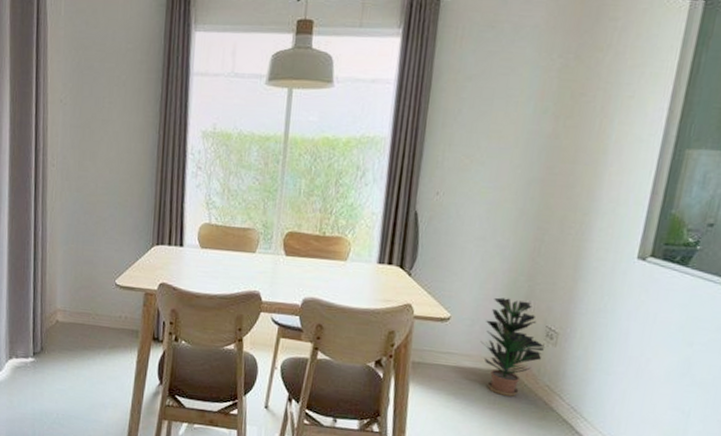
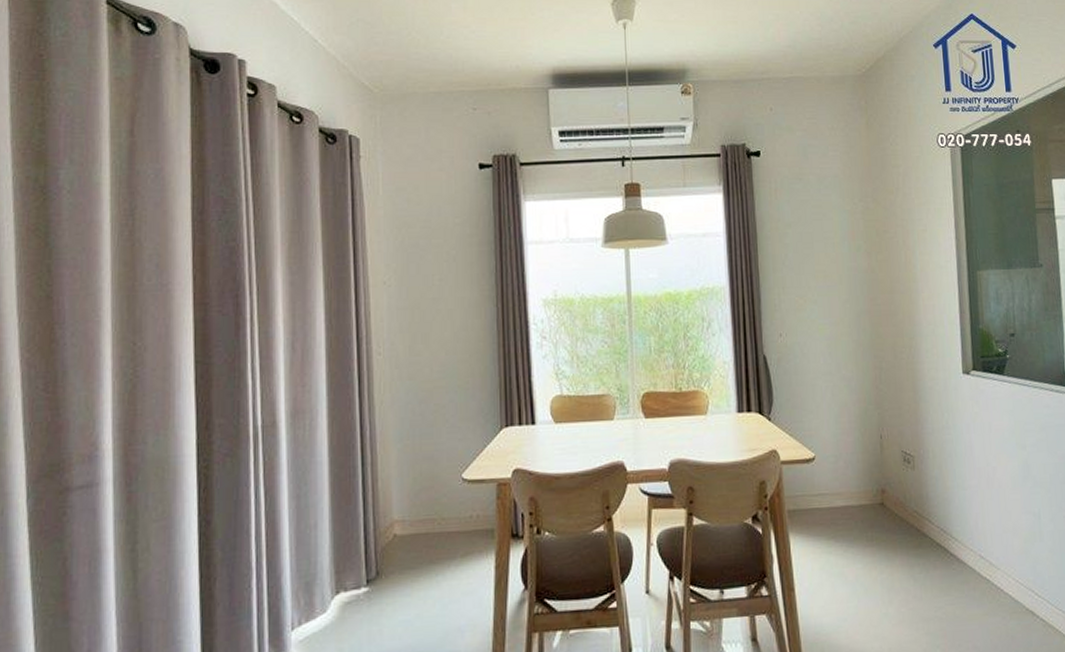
potted plant: present [480,297,546,397] -> none [847,429,906,531]

